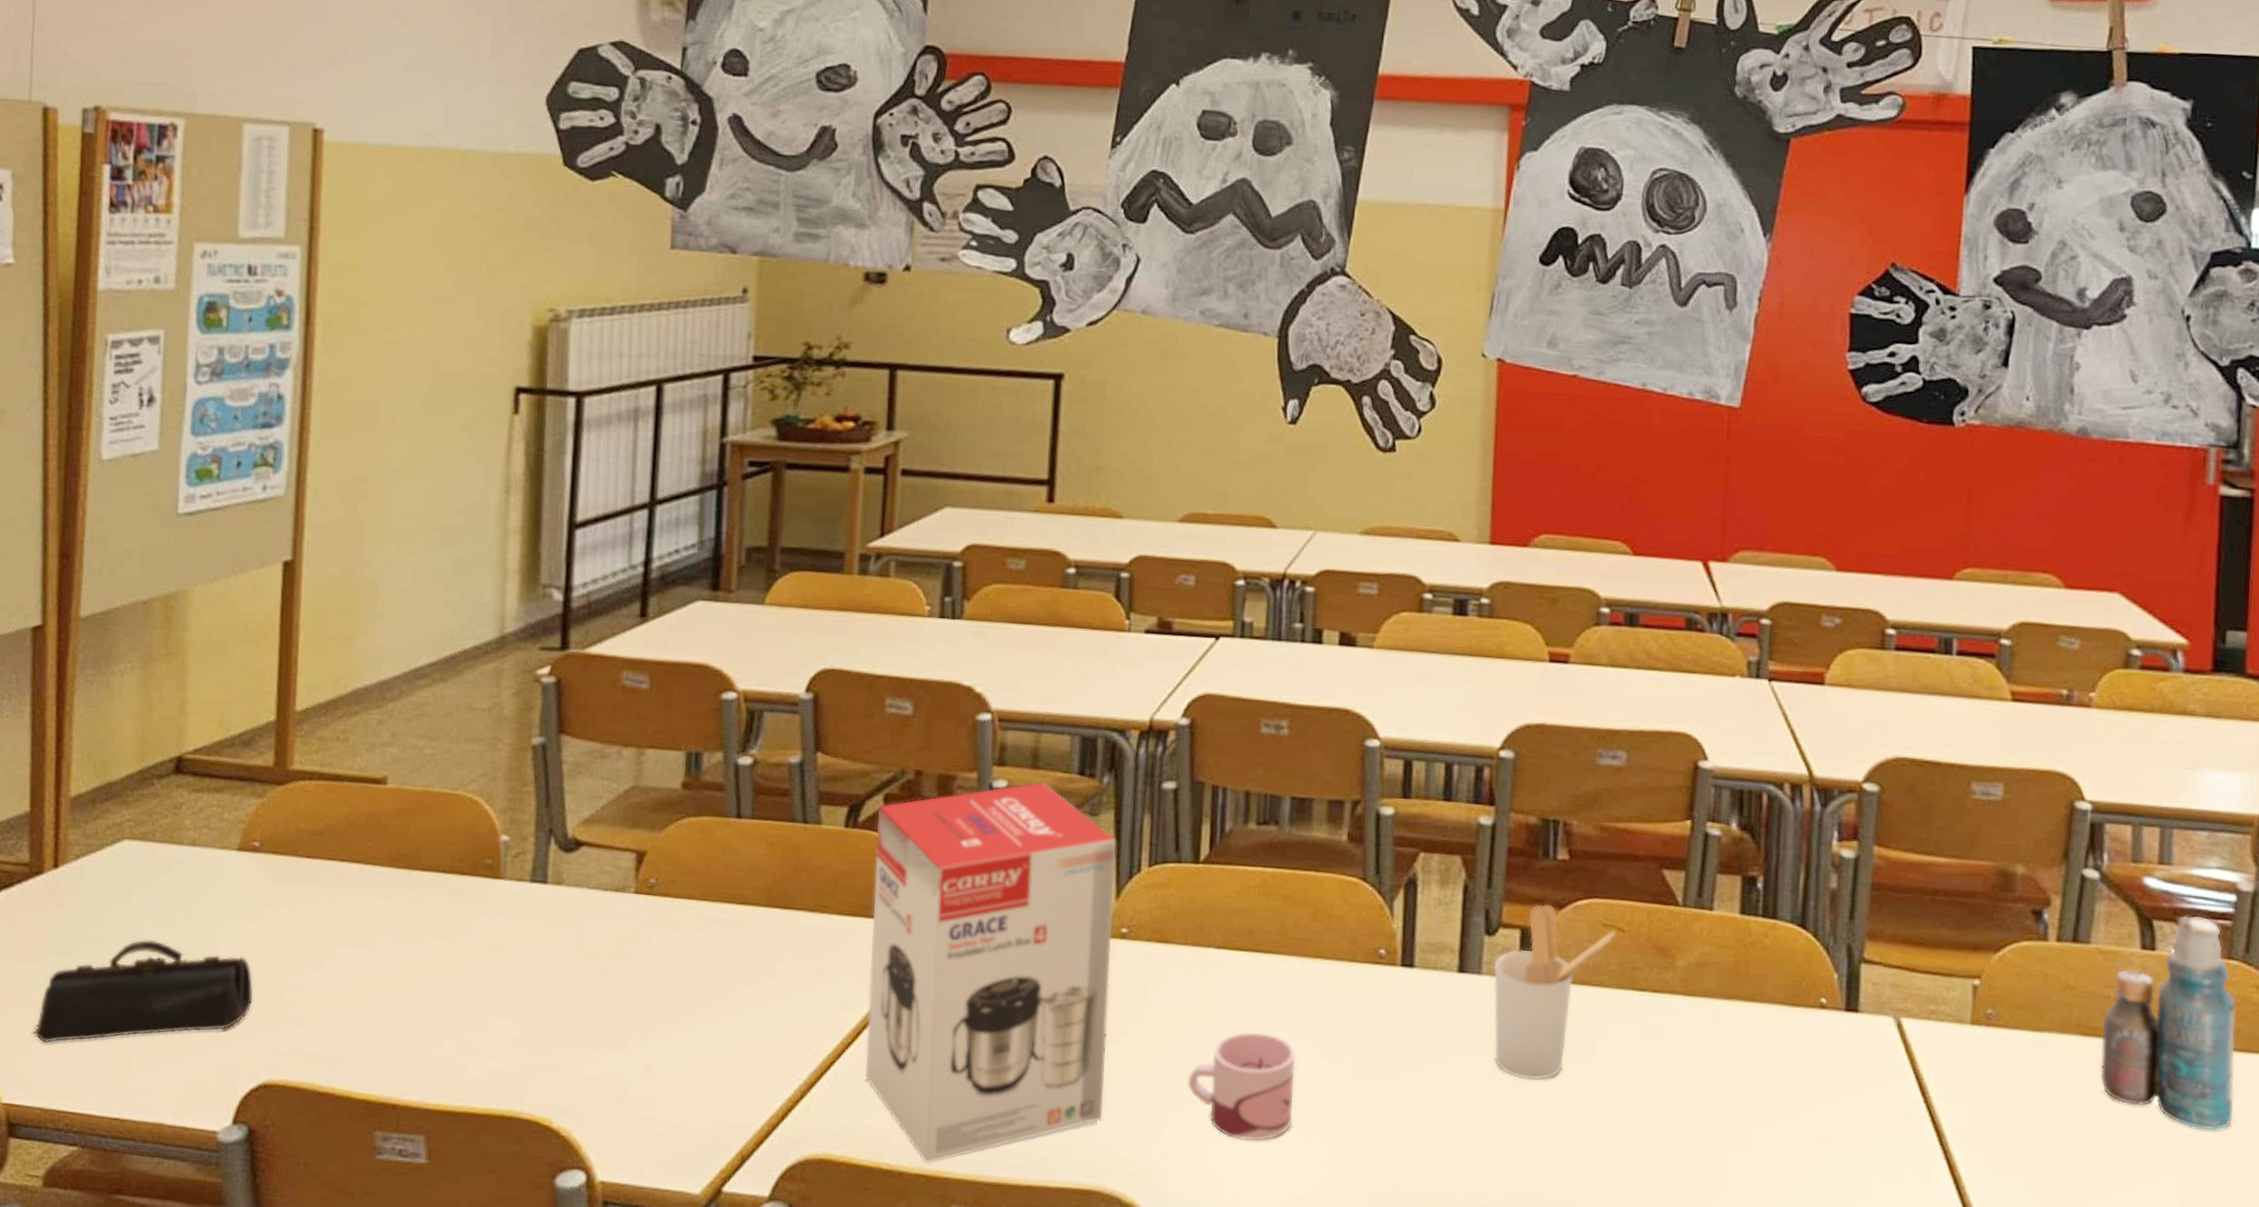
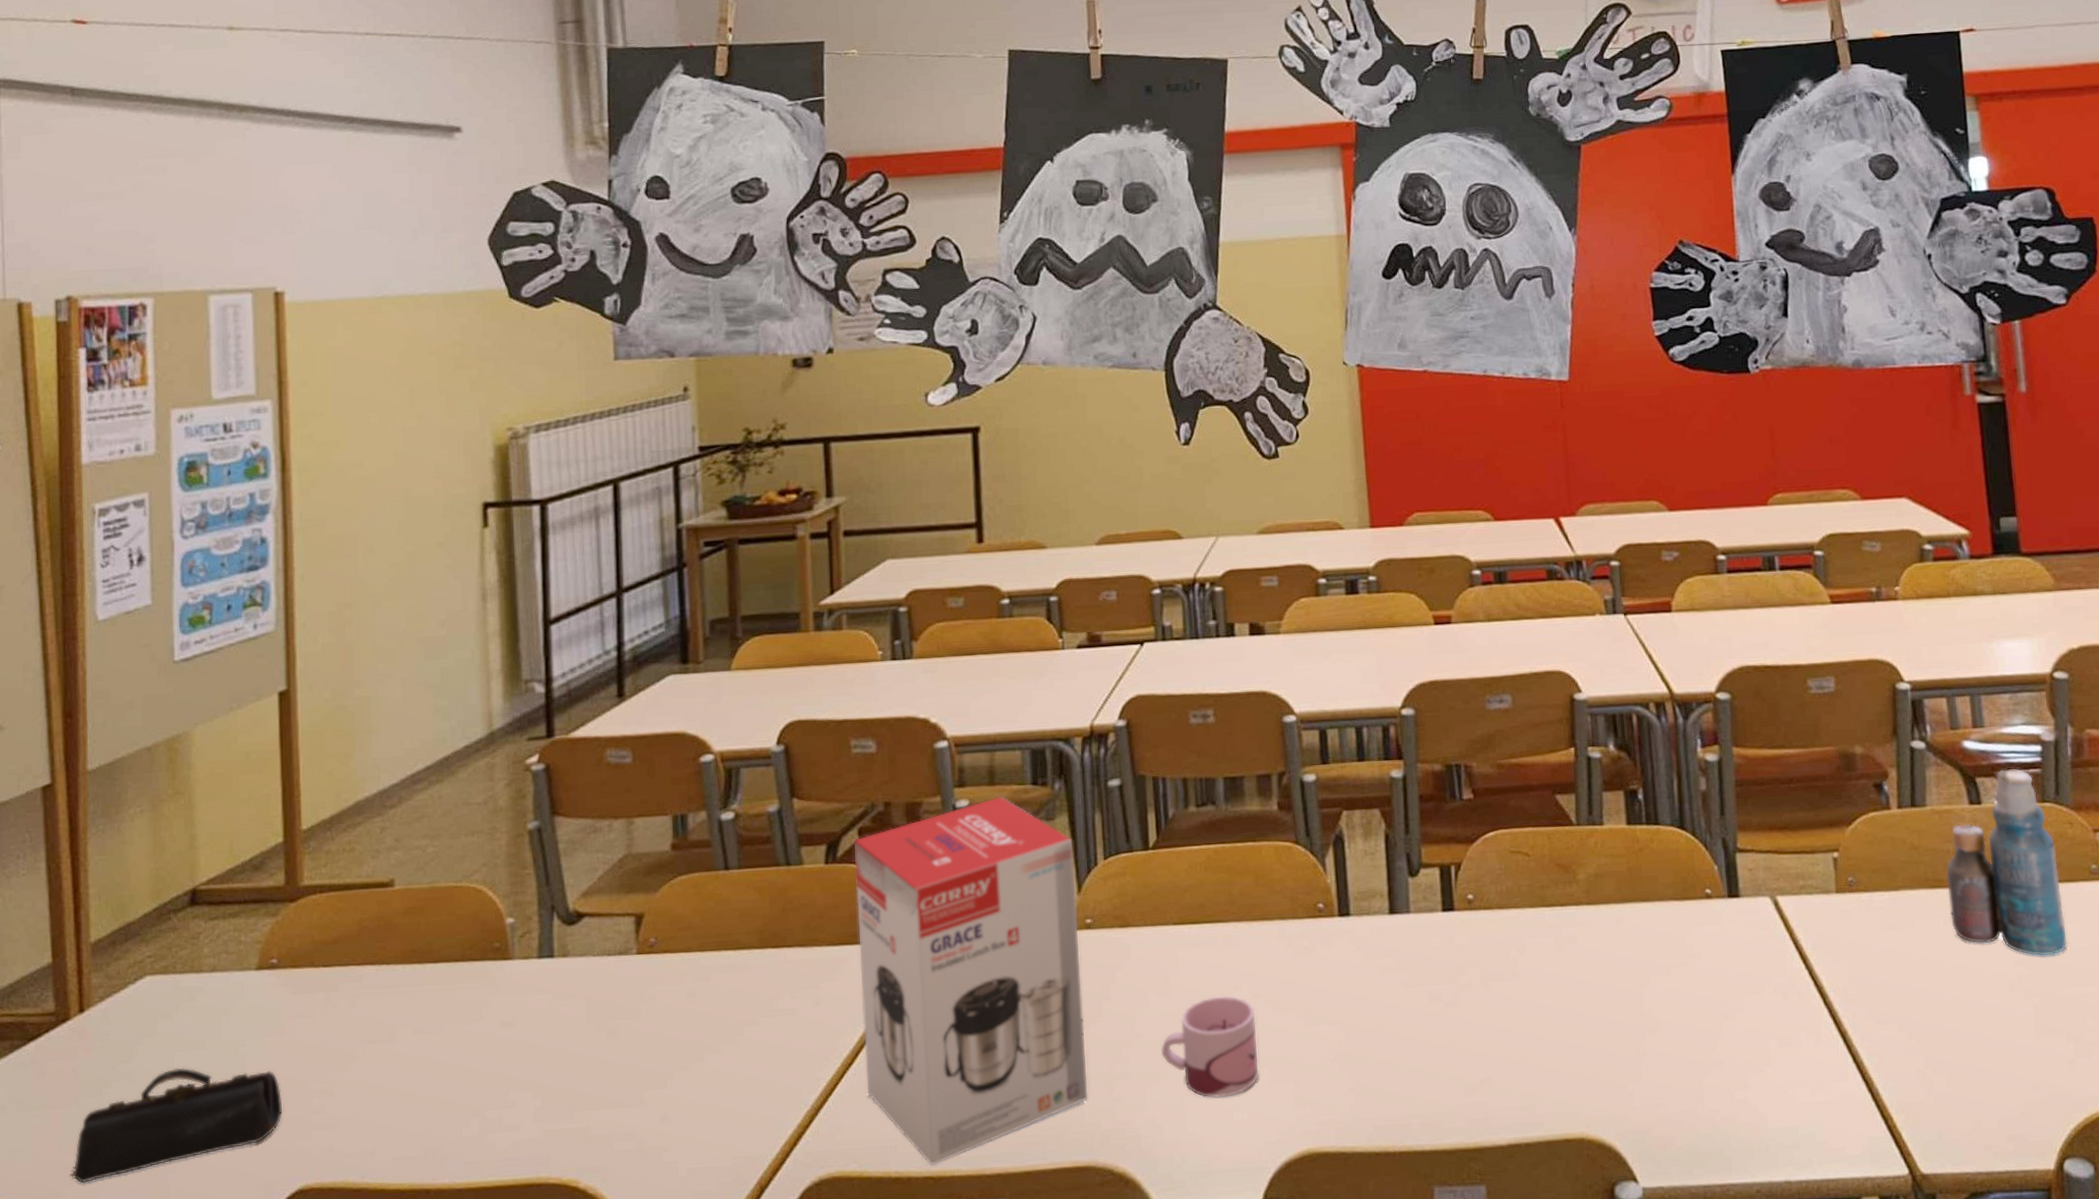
utensil holder: present [1493,903,1616,1081] -> none [1419,840,1523,1003]

